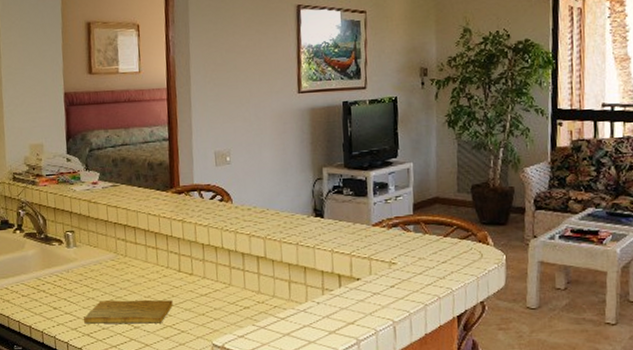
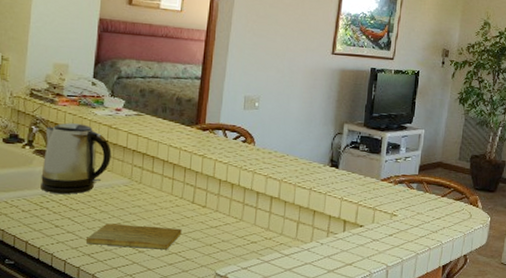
kettle: none [32,202,95,275] -> present [40,123,112,194]

